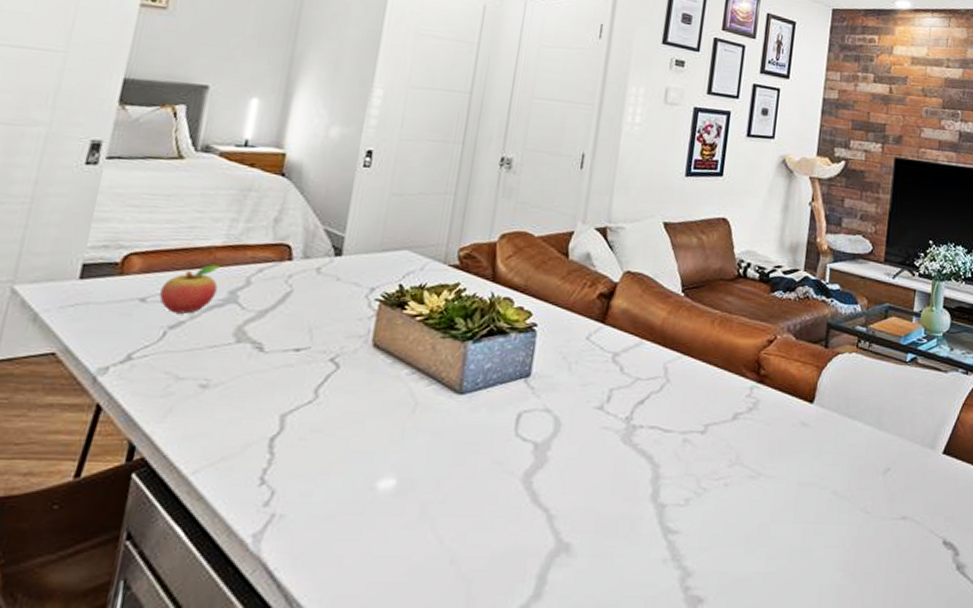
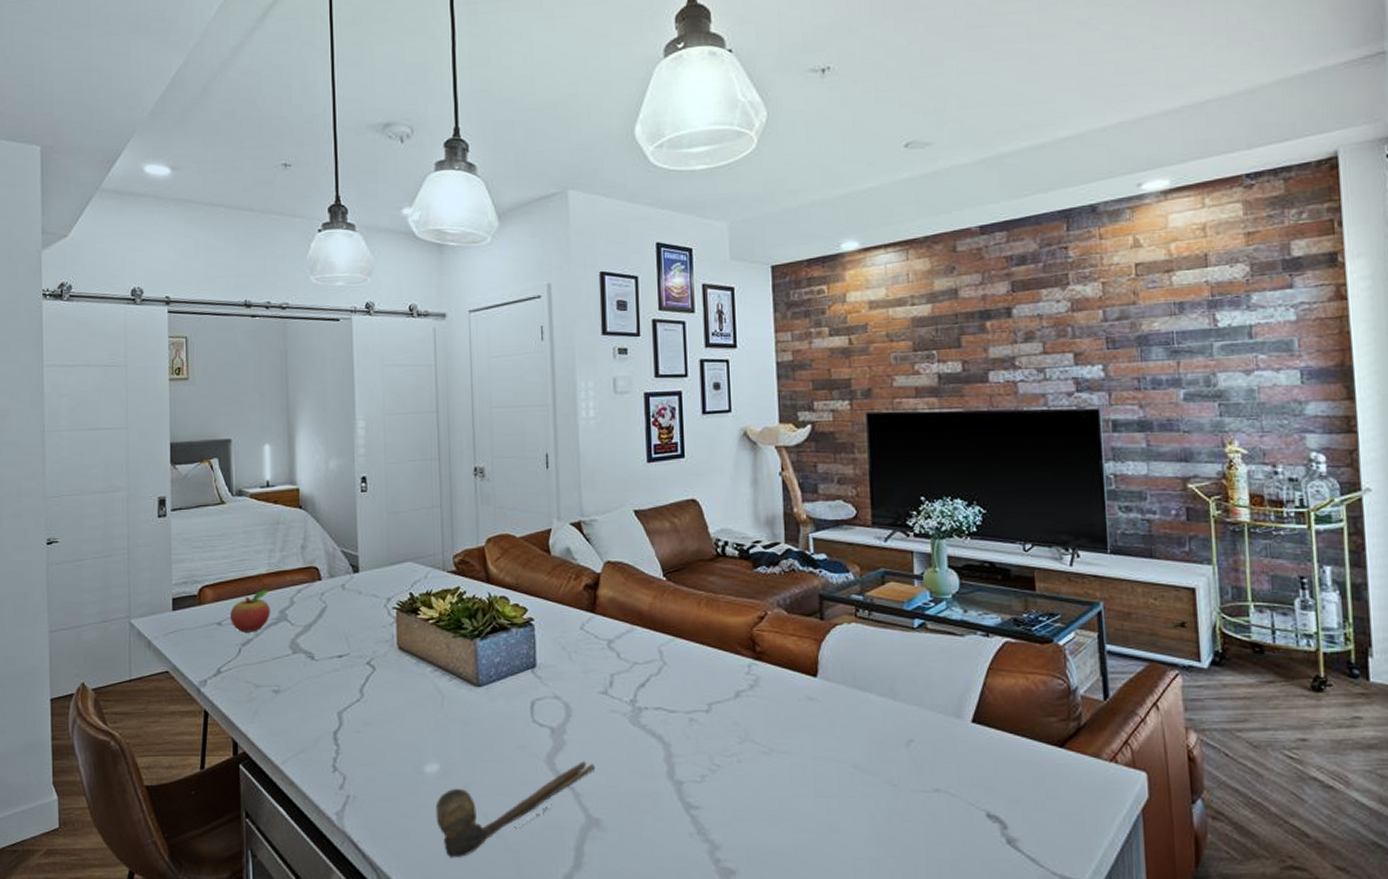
spoon: none [379,481,577,589] -> present [435,761,596,858]

